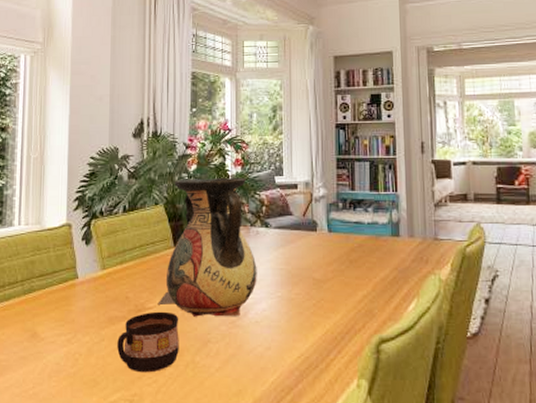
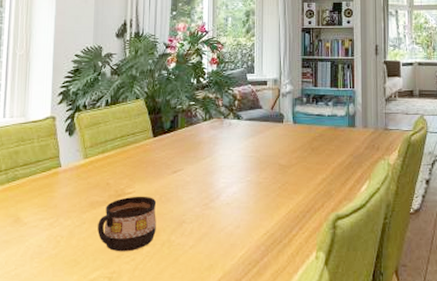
vase: present [157,177,257,317] -> none [137,74,229,200]

